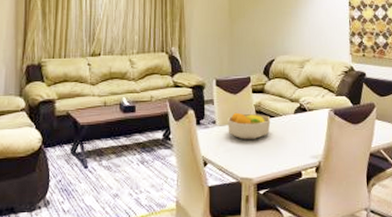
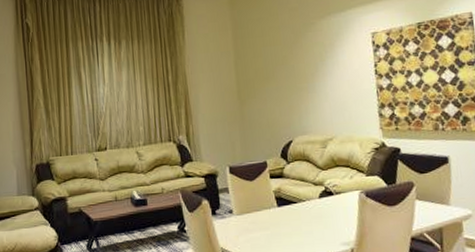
fruit bowl: present [228,112,271,139] -> none [245,200,293,228]

